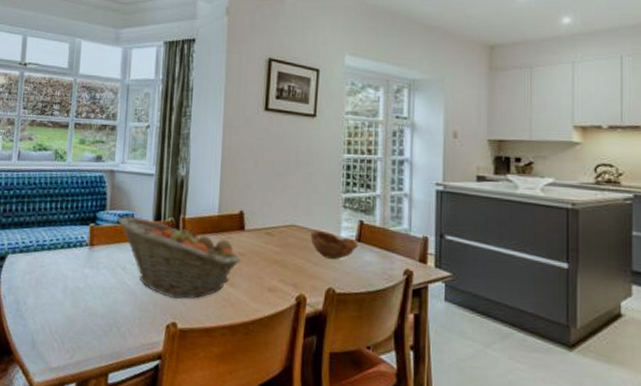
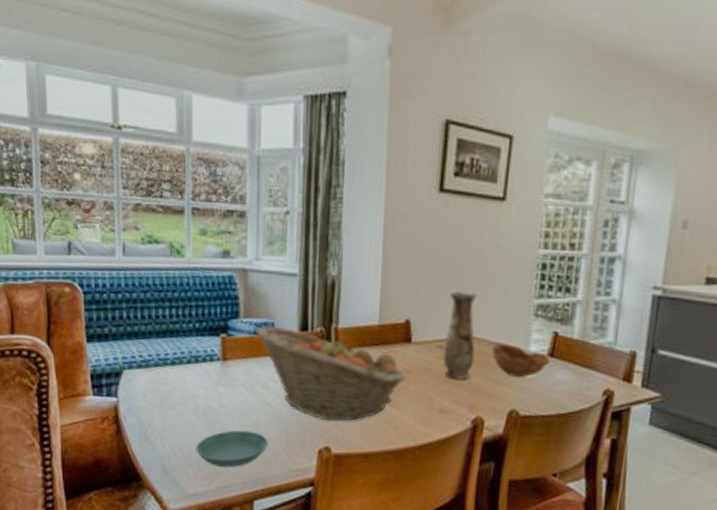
saucer: none [61,307,123,342] -> present [196,430,267,468]
vase: none [270,188,297,262] -> present [443,291,478,380]

